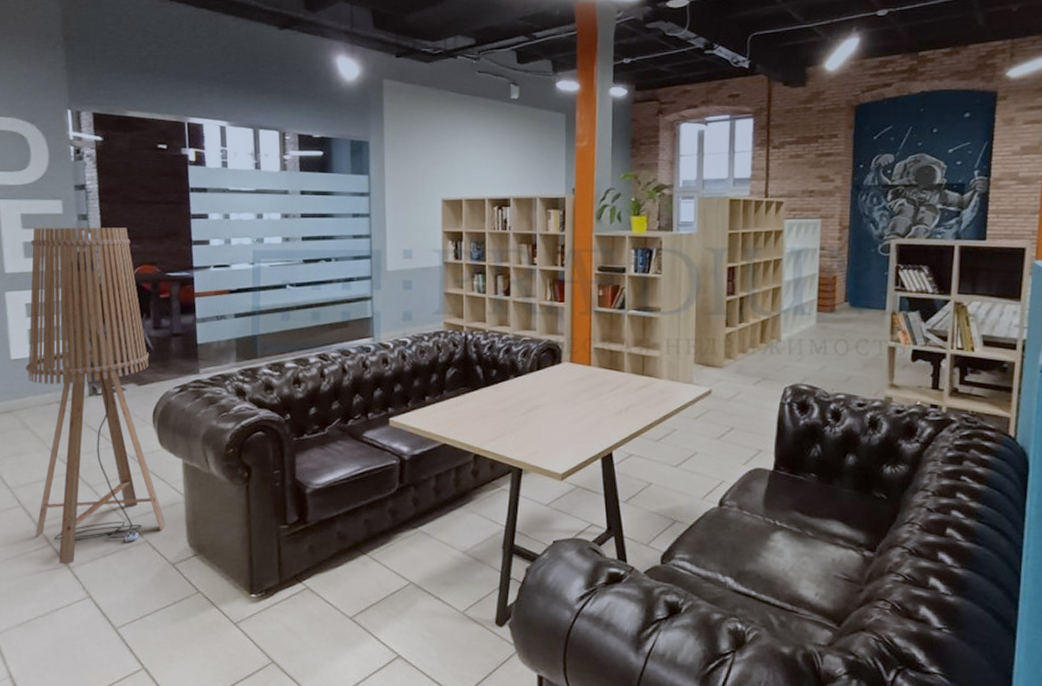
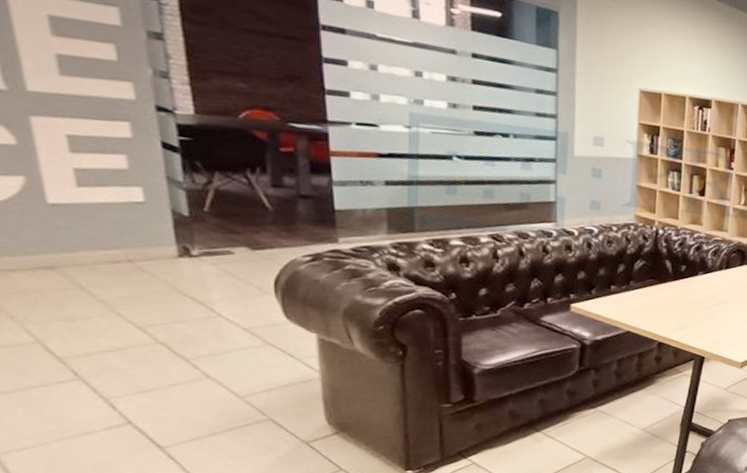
floor lamp: present [26,227,166,565] -> none [69,37,296,445]

